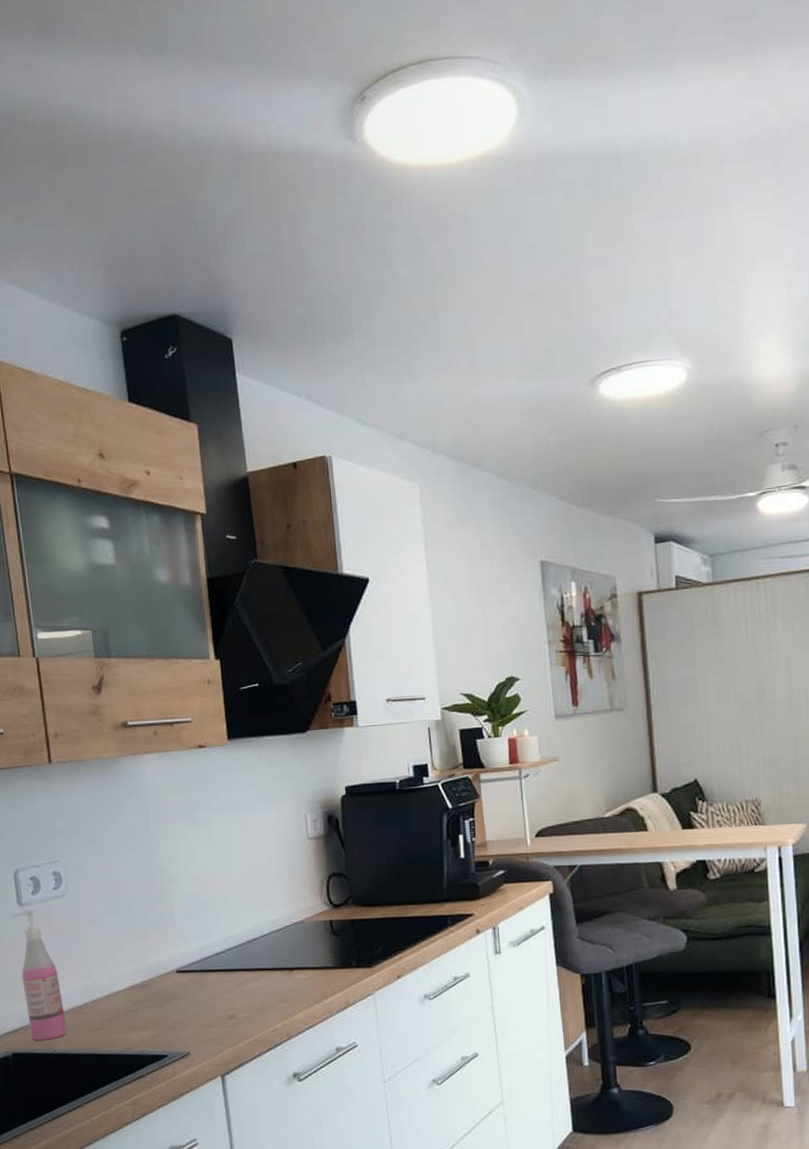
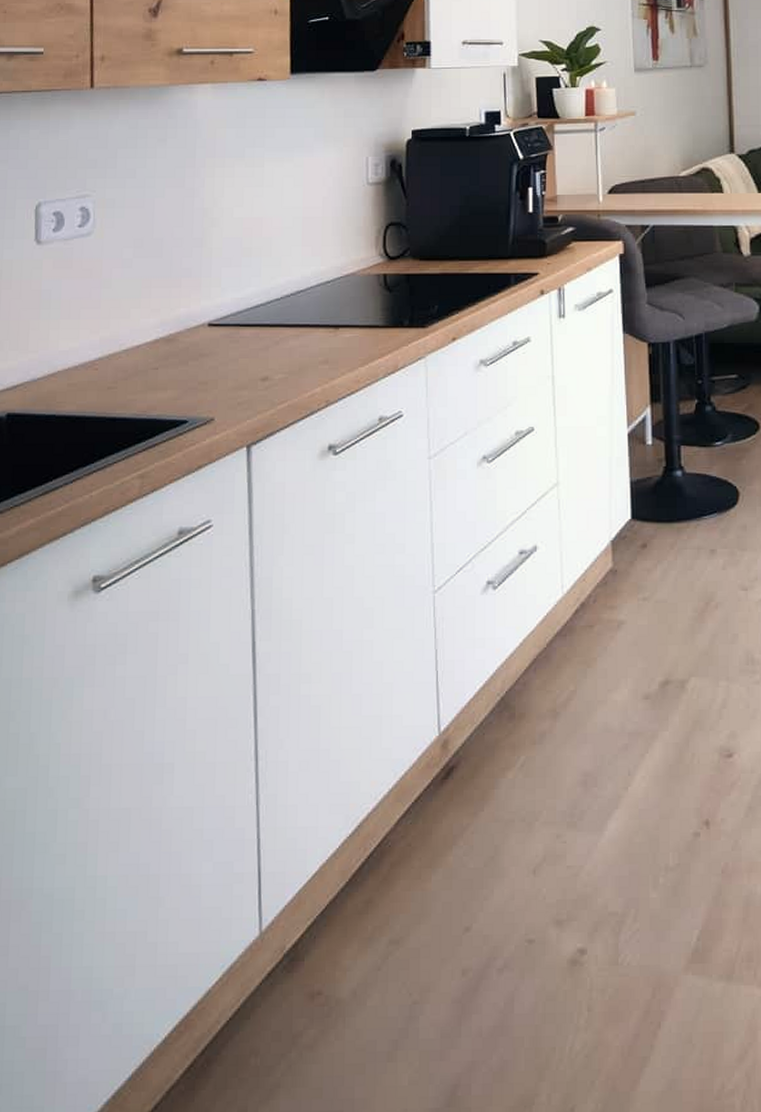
soap dispenser: present [11,909,67,1042] -> none [26,248,75,401]

